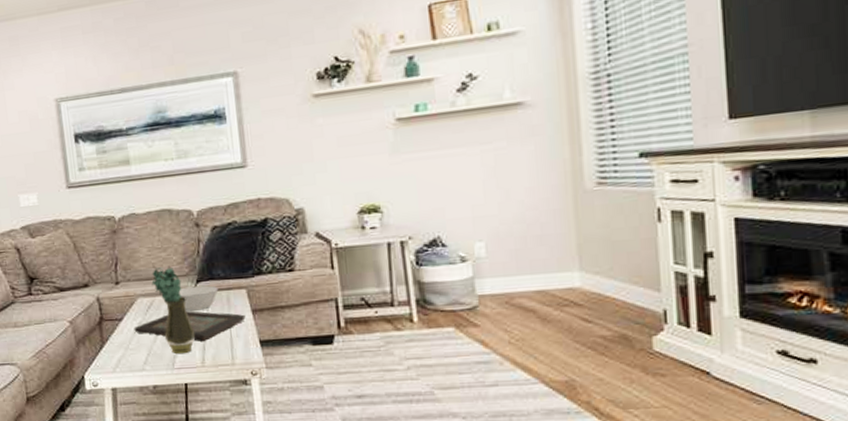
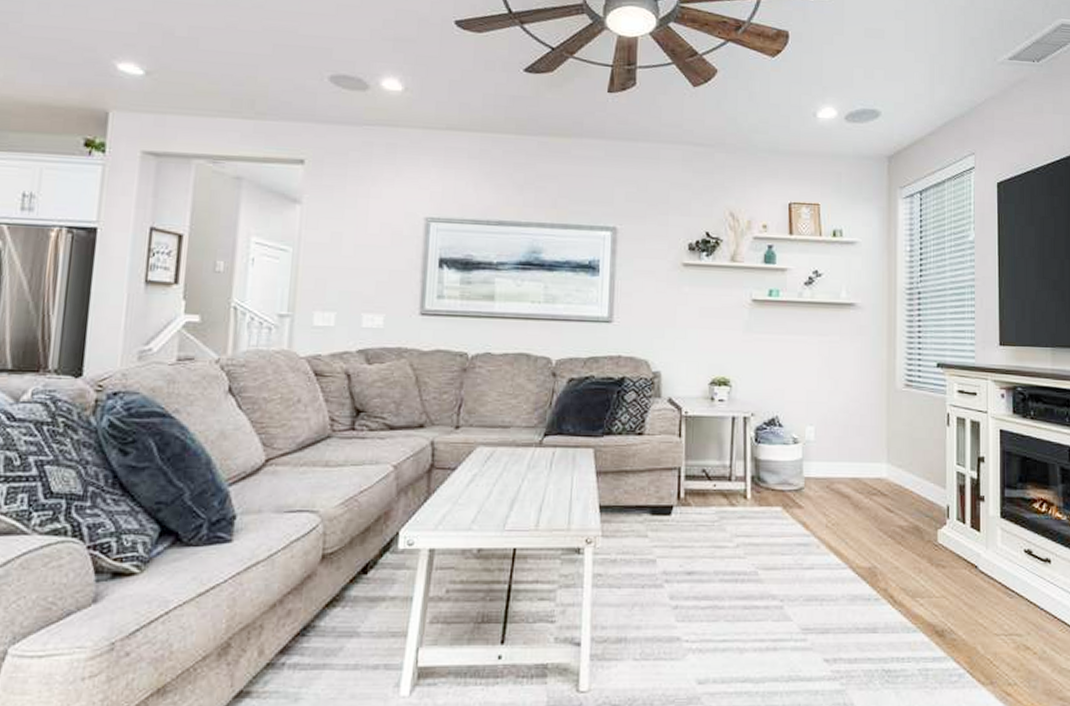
decorative tray: present [134,311,246,341] -> none [467,466,589,501]
vase: present [151,265,195,354] -> none [495,412,534,515]
bowl: present [178,285,219,311] -> none [523,440,566,467]

